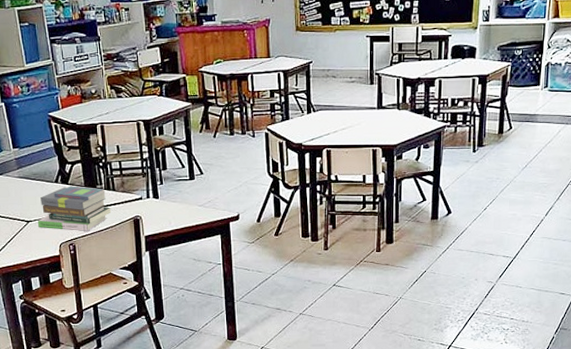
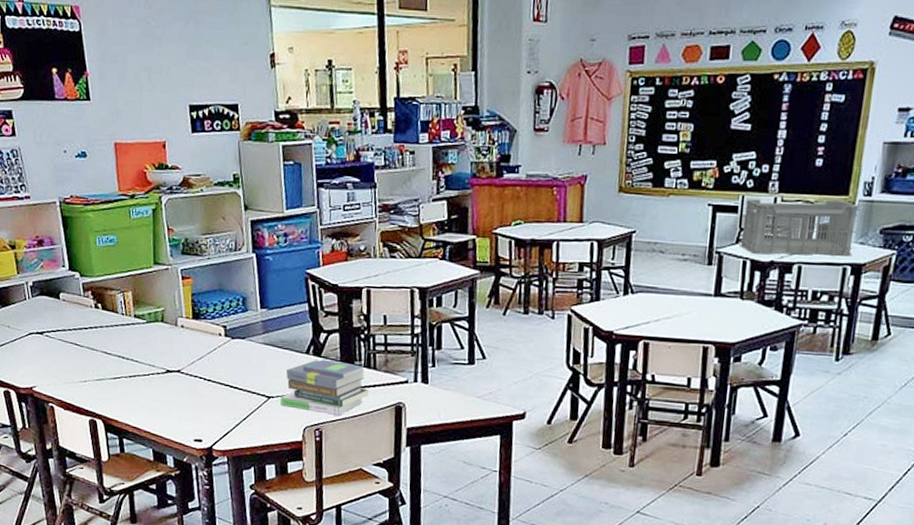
plastic crate: none [393,25,481,73] -> present [740,199,860,256]

